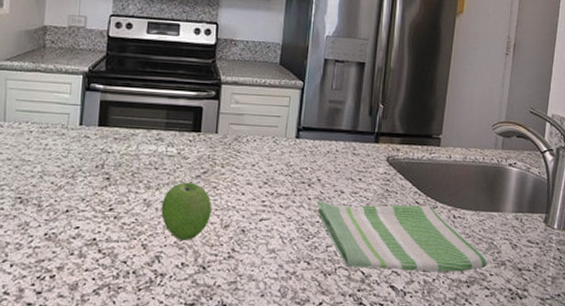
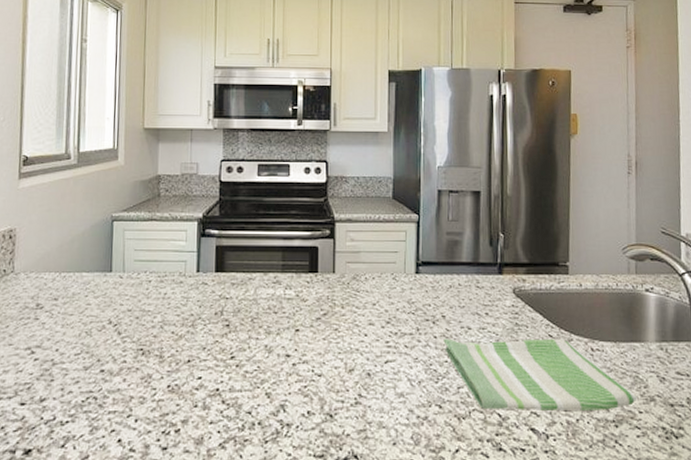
fruit: present [161,182,212,241] -> none [283,325,335,387]

